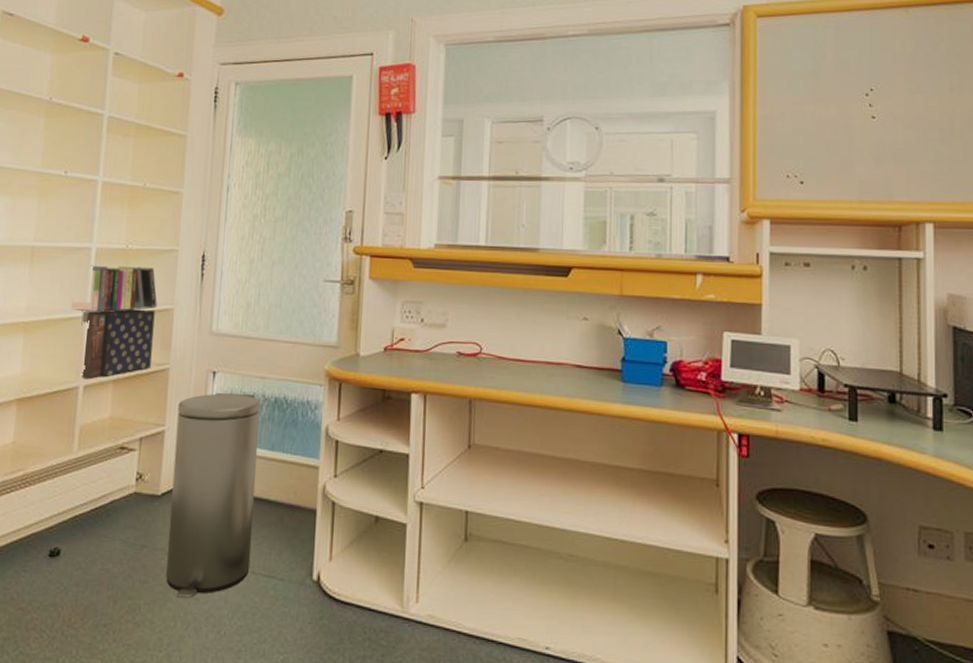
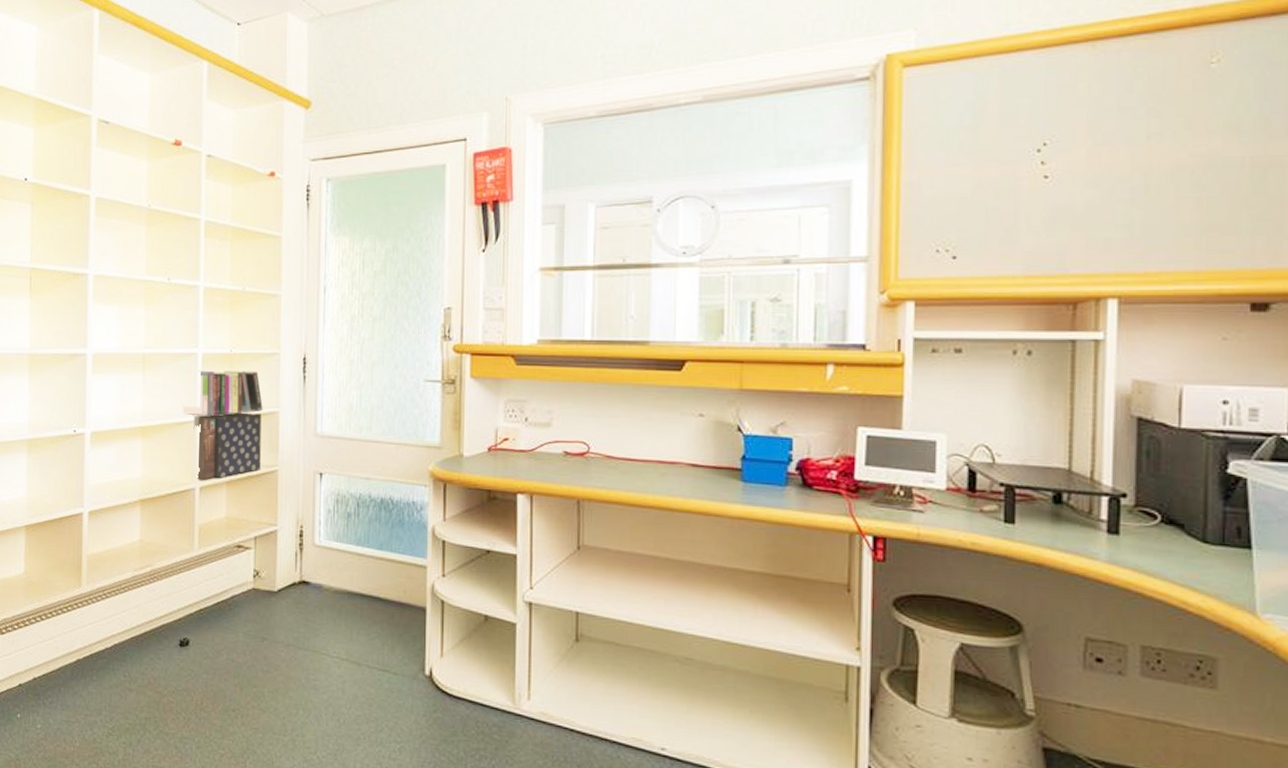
pedal bin: present [166,393,261,599] -> none [286,494,368,689]

